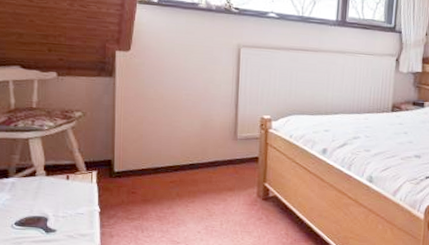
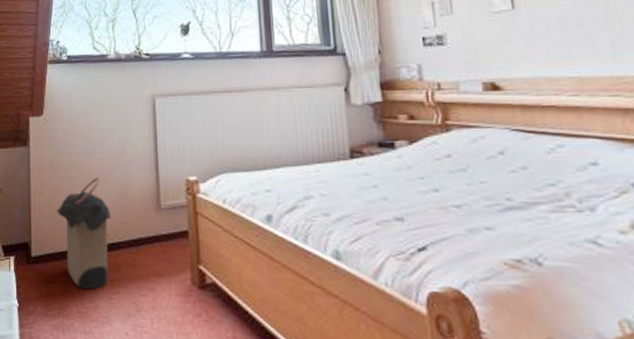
laundry hamper: none [140,109,193,199] -> present [56,177,112,290]

